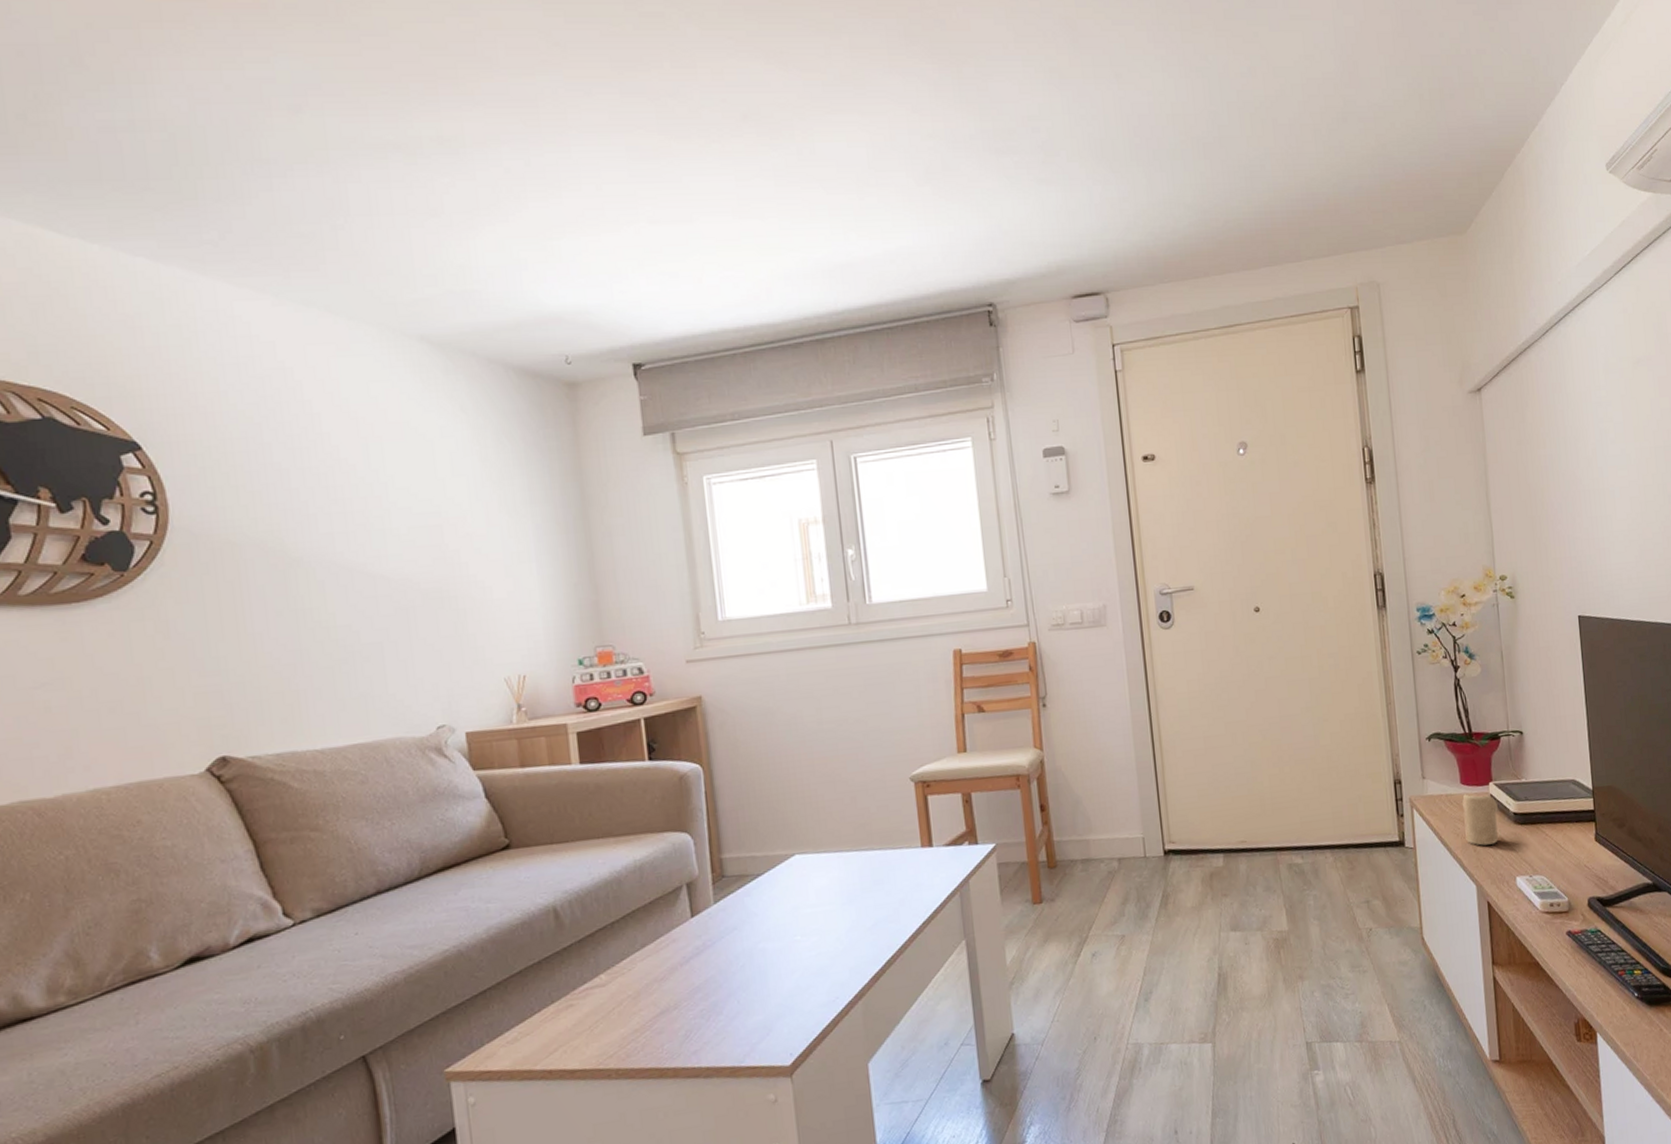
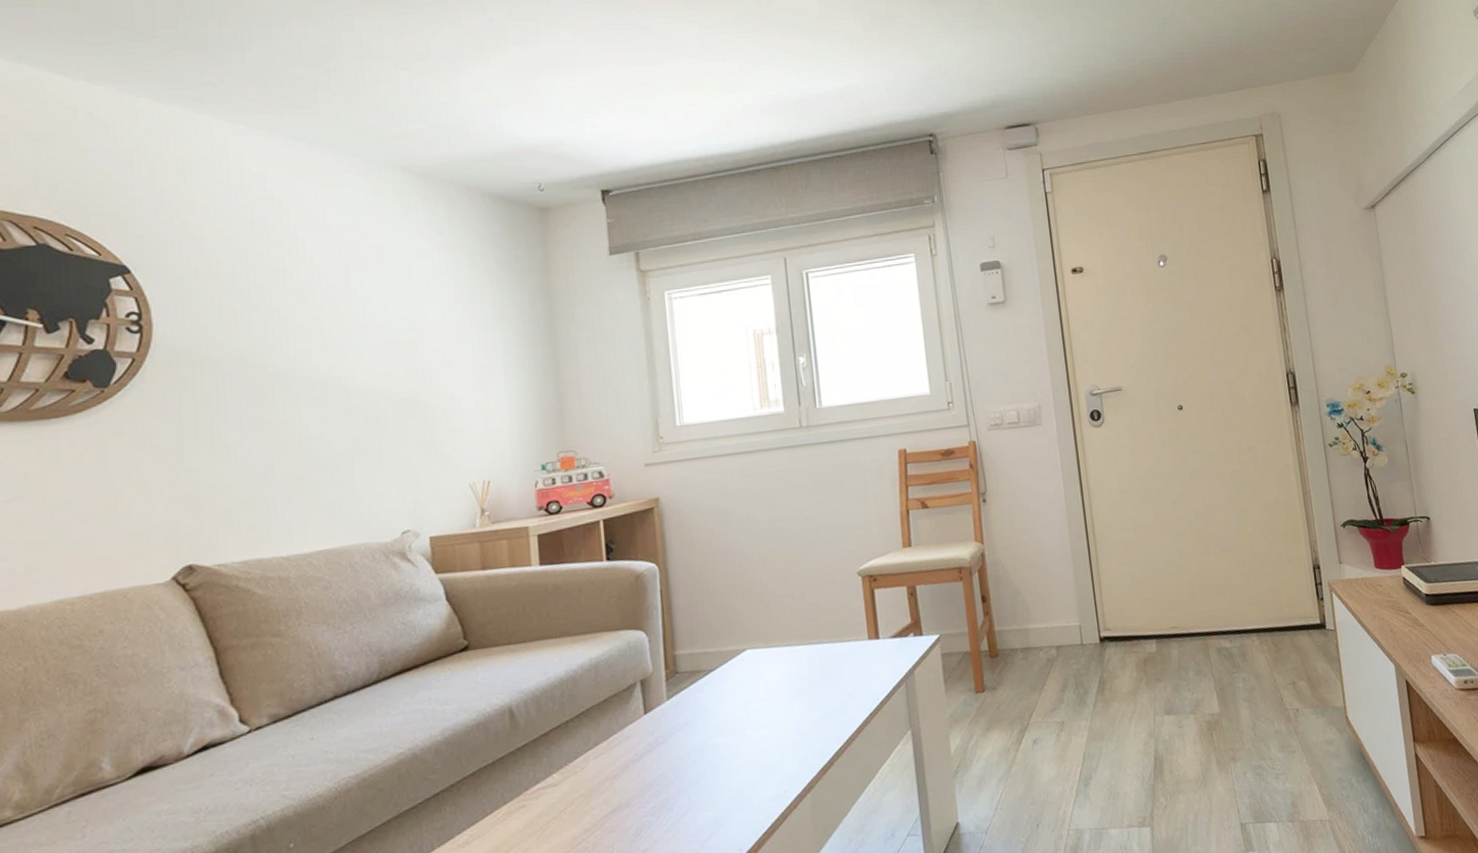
candle: present [1462,794,1498,846] -> none [1377,577,1413,627]

